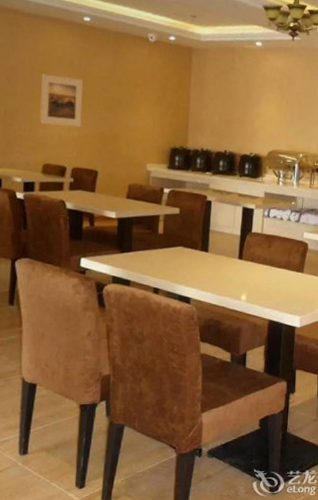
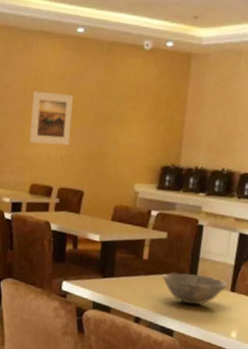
bowl: none [177,245,236,273] -> present [162,272,228,305]

